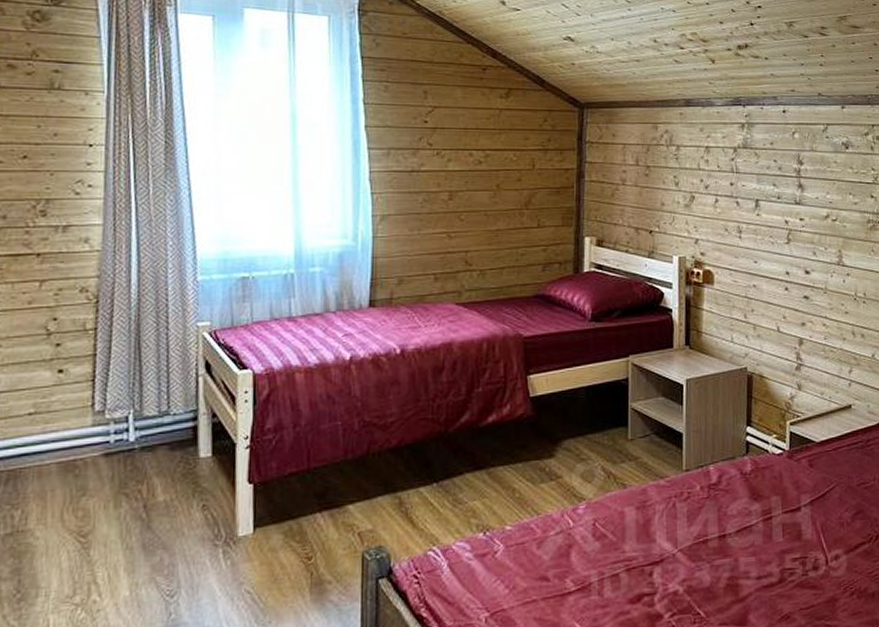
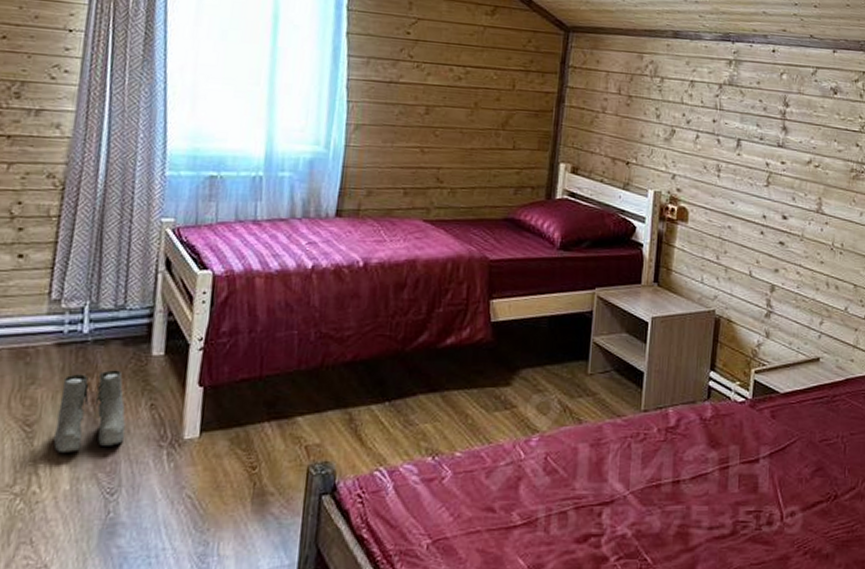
boots: none [110,474,179,561] -> present [53,370,126,454]

